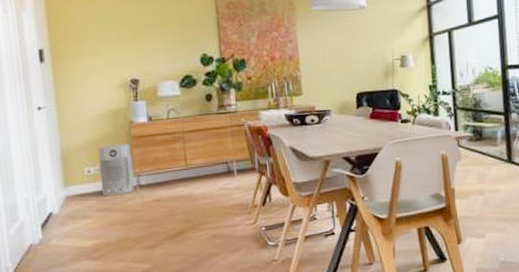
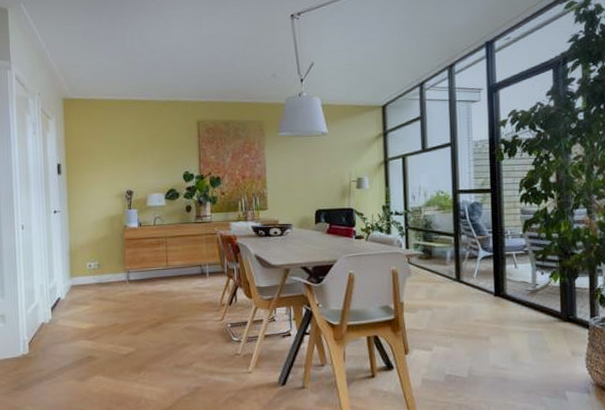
air purifier: present [98,143,135,197] -> none [98,244,126,288]

